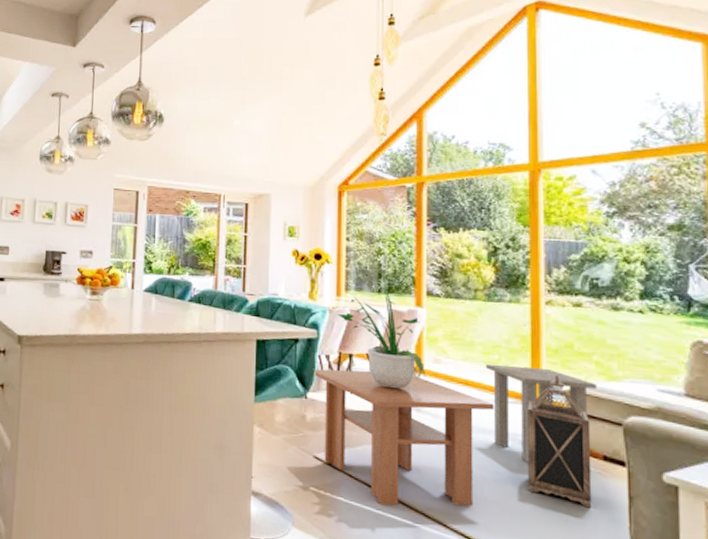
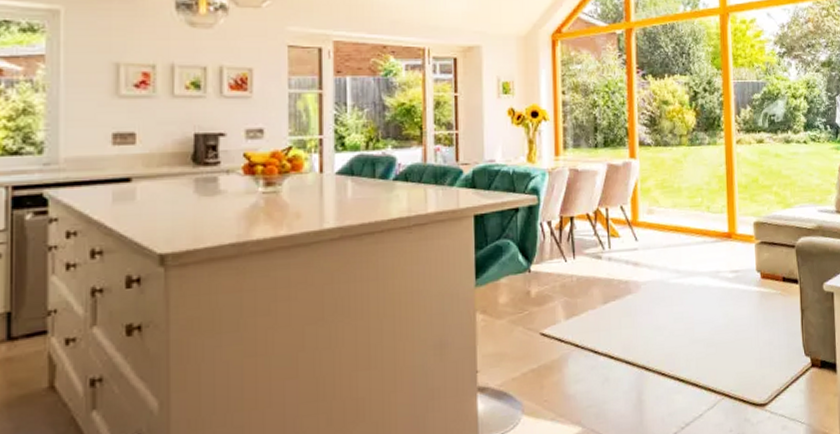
coffee table: present [314,369,495,506] -> none [537,229,700,369]
potted plant: present [337,277,426,389] -> none [557,131,642,247]
side table: present [485,364,598,463] -> none [691,205,777,297]
lantern: present [527,374,592,508] -> none [725,209,776,328]

